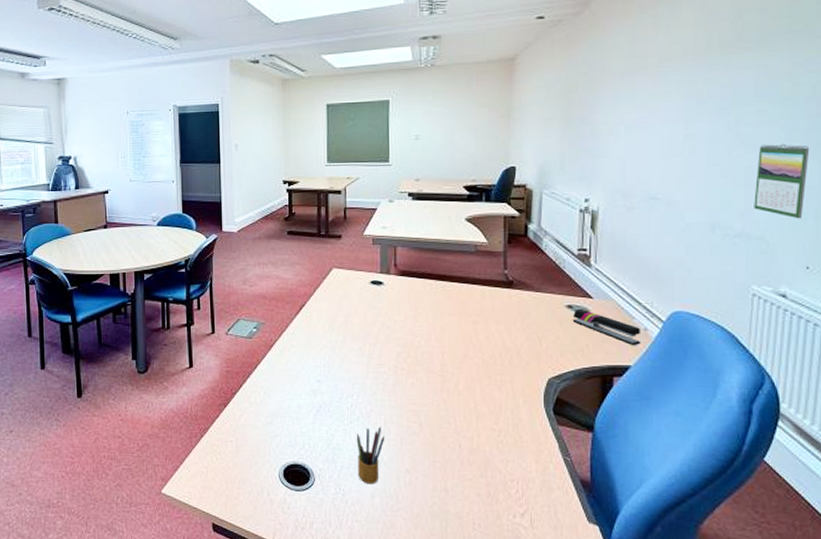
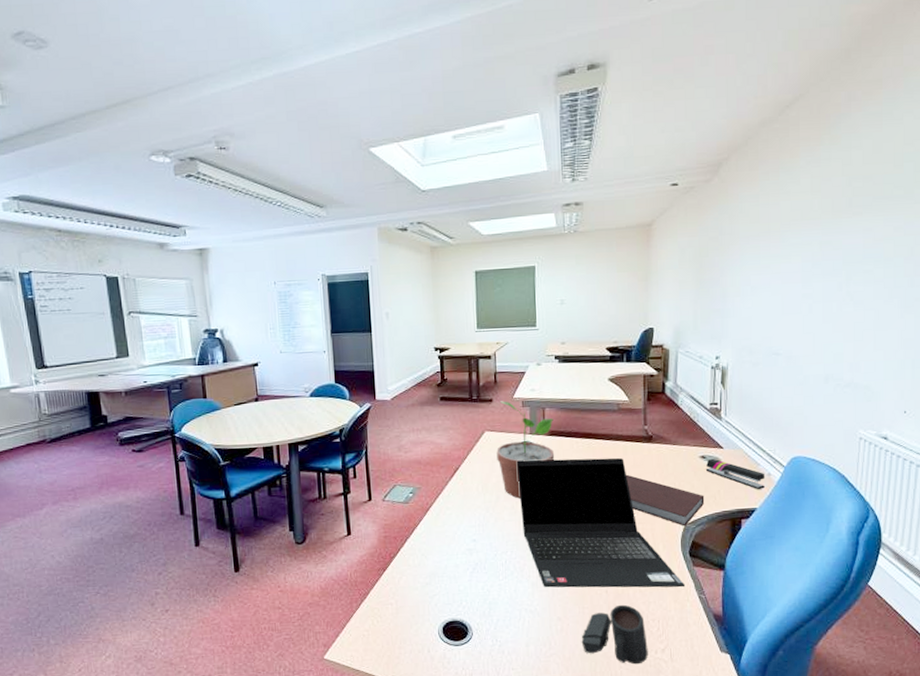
potted plant: none [344,237,406,340] -> present [496,401,555,499]
pencil box: present [356,426,385,484] -> none [511,579,538,634]
laptop computer: none [365,300,549,447] -> present [516,457,686,588]
coffee mug: none [431,461,505,528] -> present [581,604,648,665]
notebook: none [483,321,571,381] -> present [626,474,705,526]
calendar: present [754,144,810,219] -> none [861,300,908,369]

